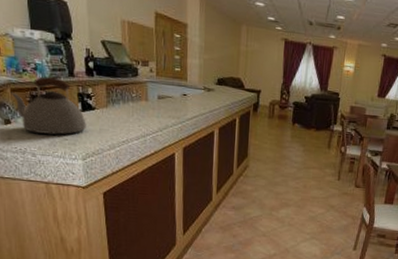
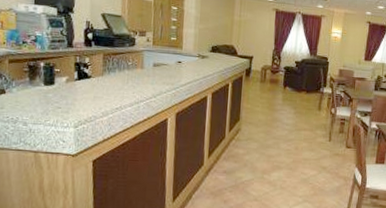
kettle: present [11,76,86,135] -> none [8,48,81,103]

